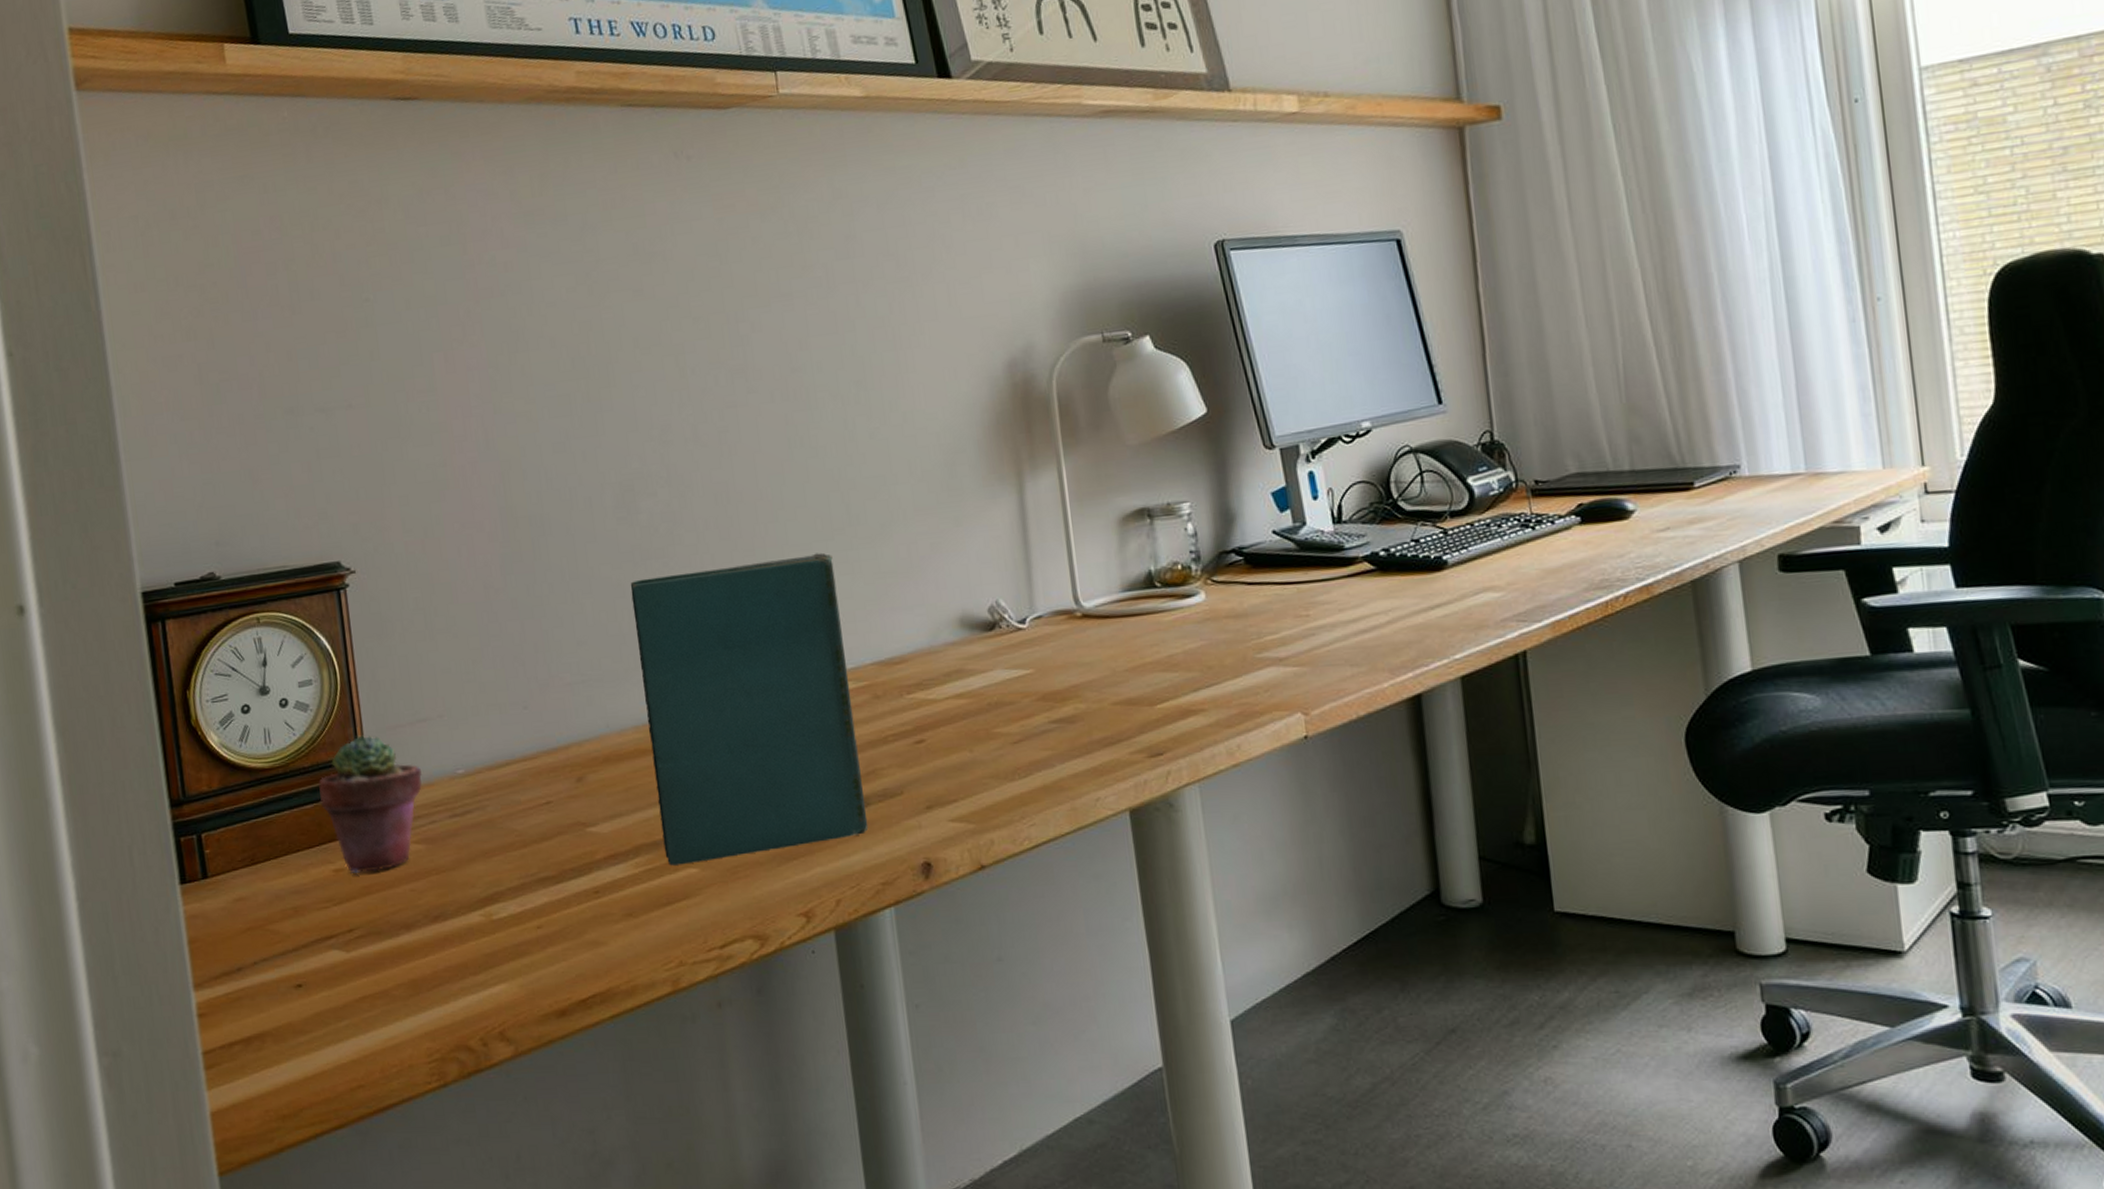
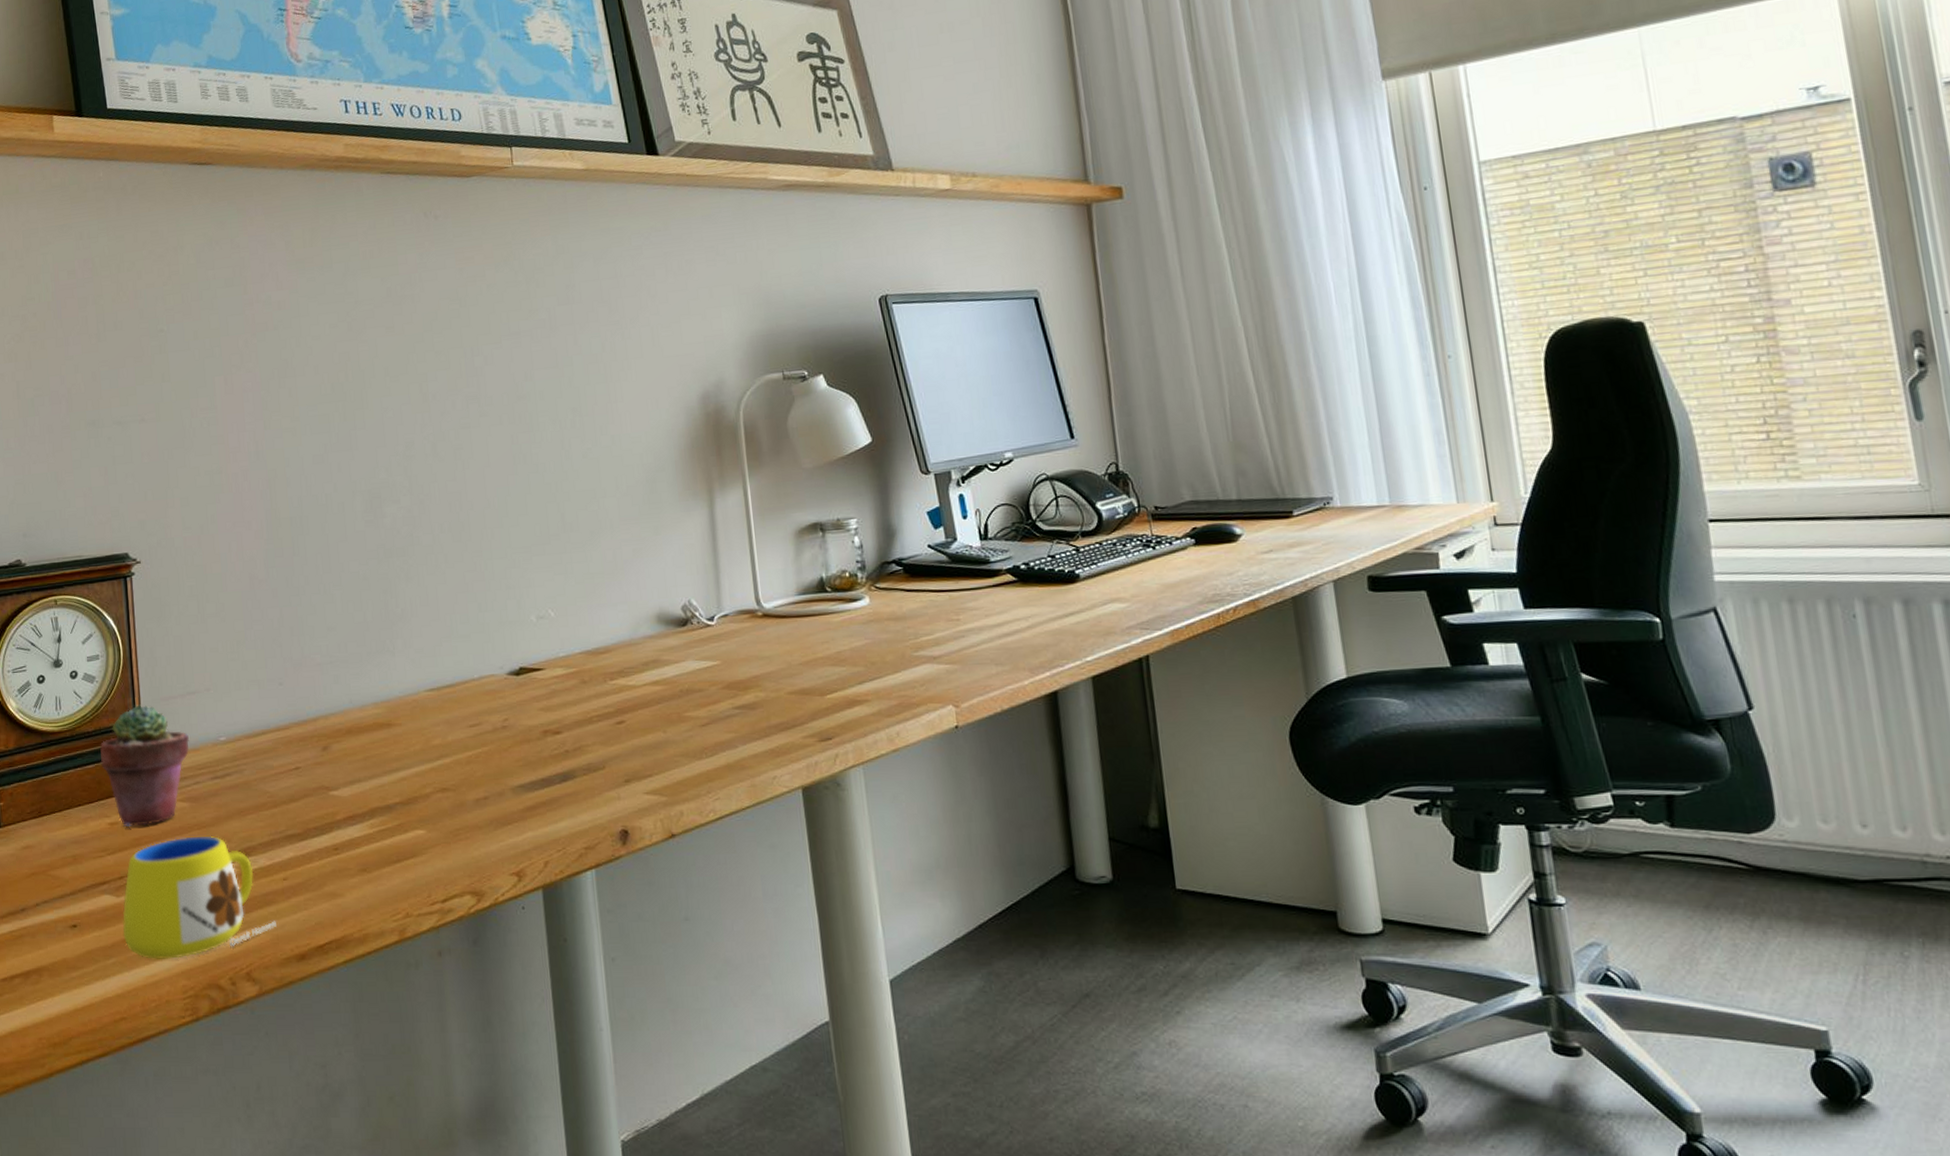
mug: none [354,880,532,1020] -> present [123,835,277,959]
book: present [630,552,869,866] -> none [374,555,574,827]

